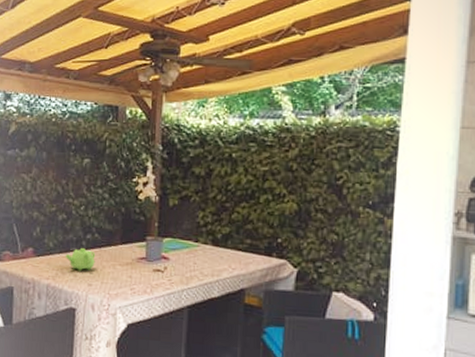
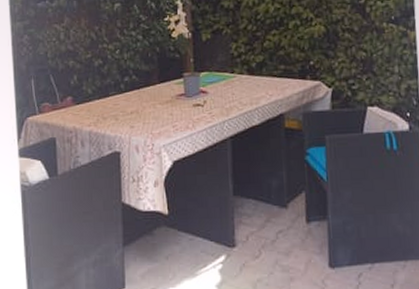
teapot: present [65,248,96,271] -> none [104,91,135,114]

